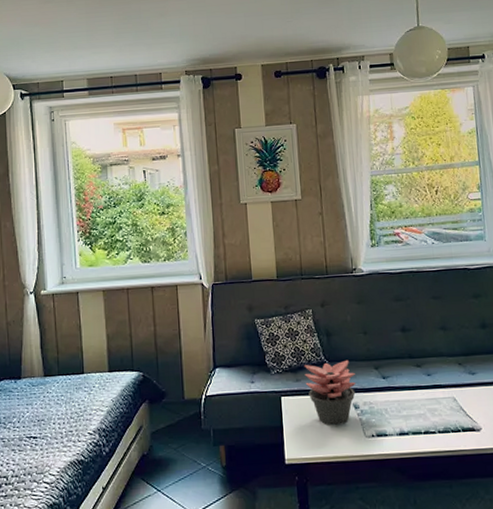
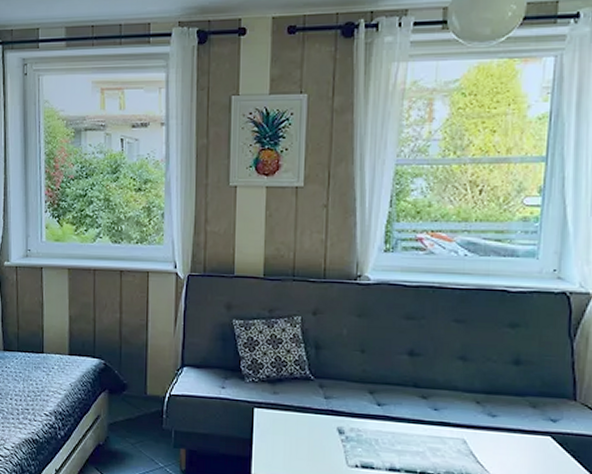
succulent plant: present [304,359,356,426] -> none [284,377,344,449]

